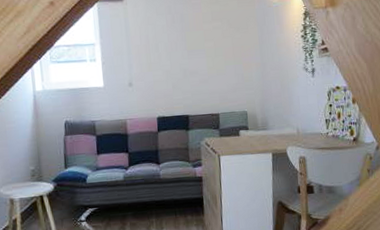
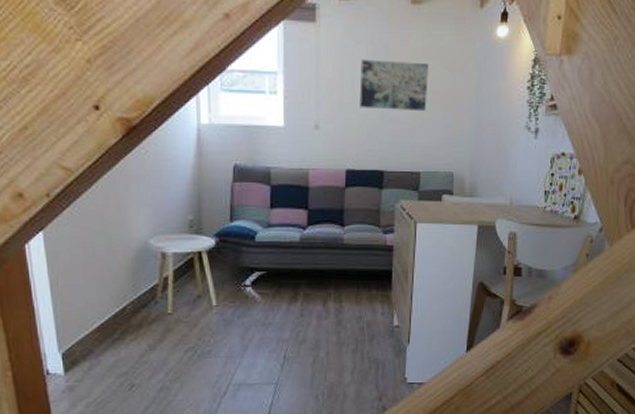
wall art: none [162,25,220,66] -> present [359,59,429,112]

